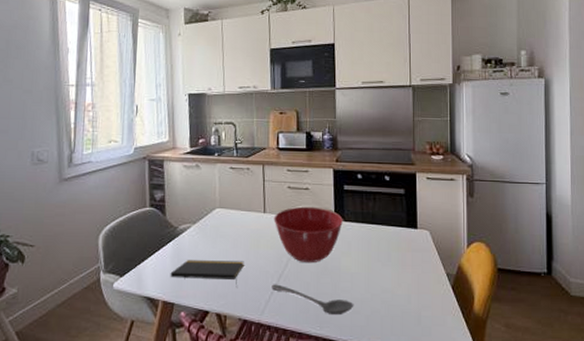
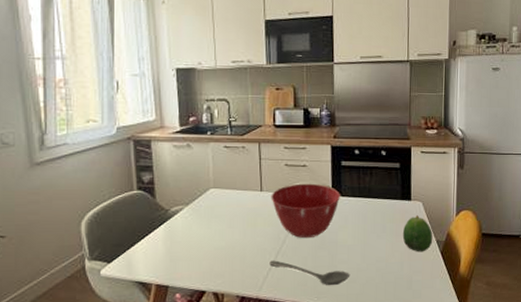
notepad: present [170,260,244,287] -> none [163,240,241,266]
fruit: none [409,245,443,285] -> present [402,215,433,252]

